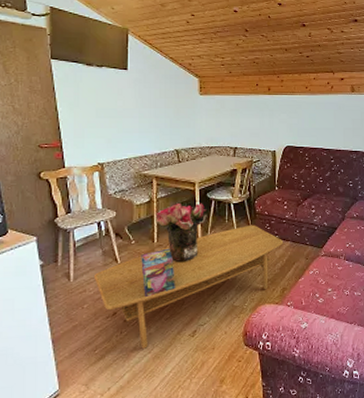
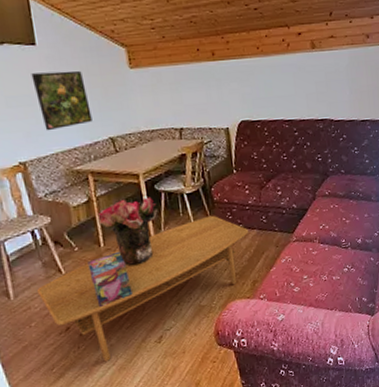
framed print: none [120,92,163,139] -> present [31,70,93,131]

